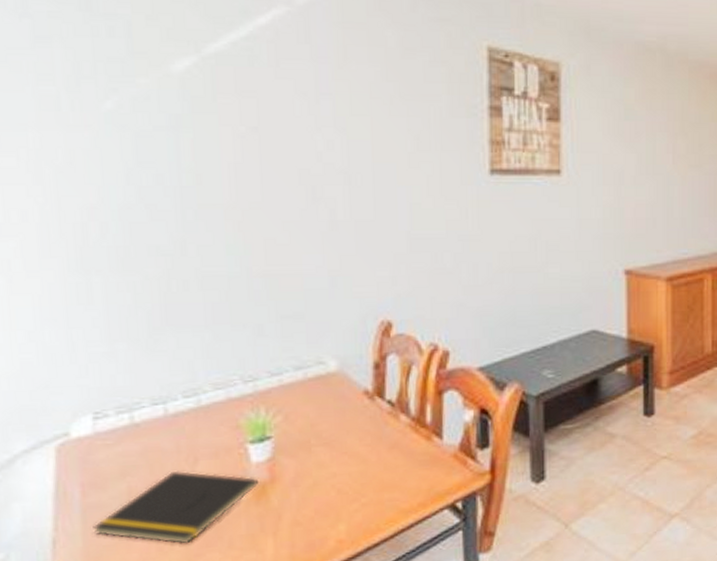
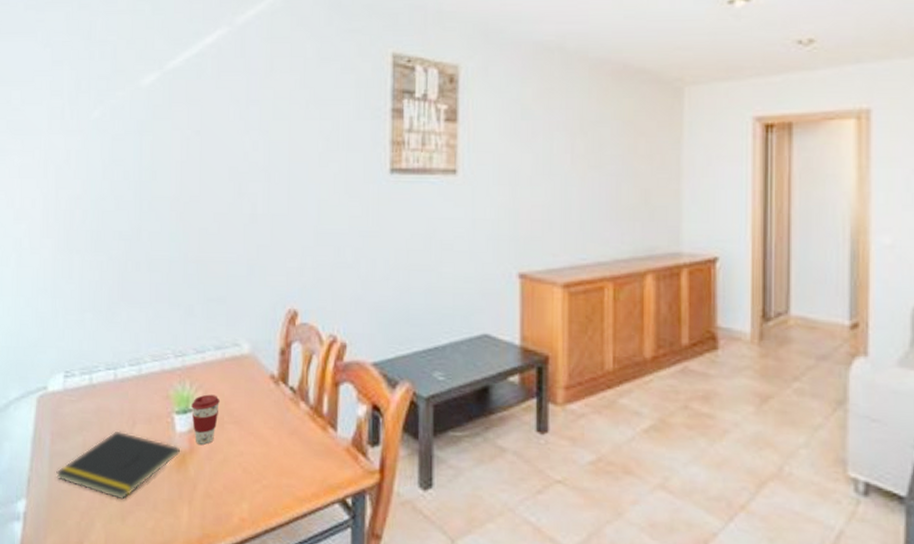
coffee cup: none [269,418,304,472] -> present [191,394,220,445]

